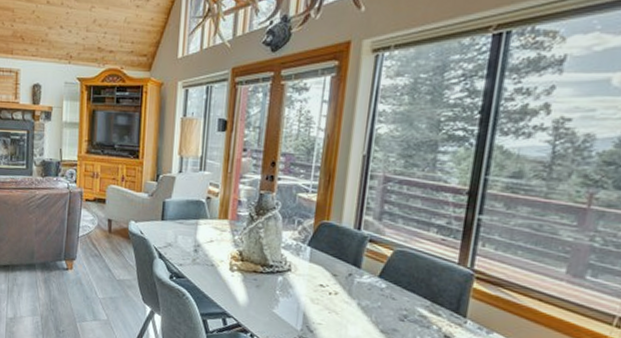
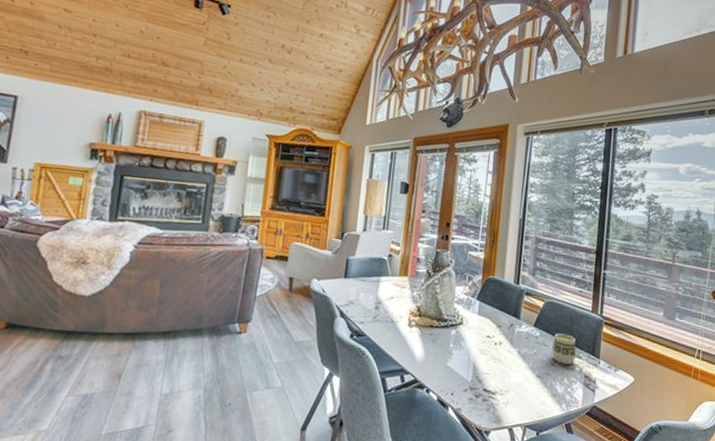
cup: none [401,286,435,322] -> present [552,333,577,364]

